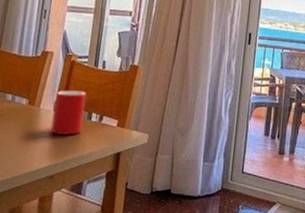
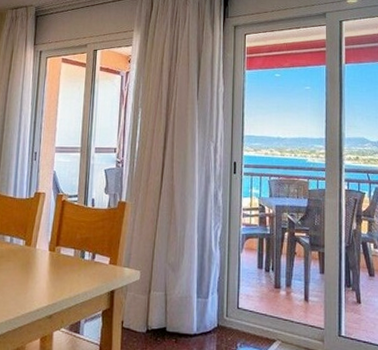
cup: present [51,90,87,135] -> none [48,229,78,274]

